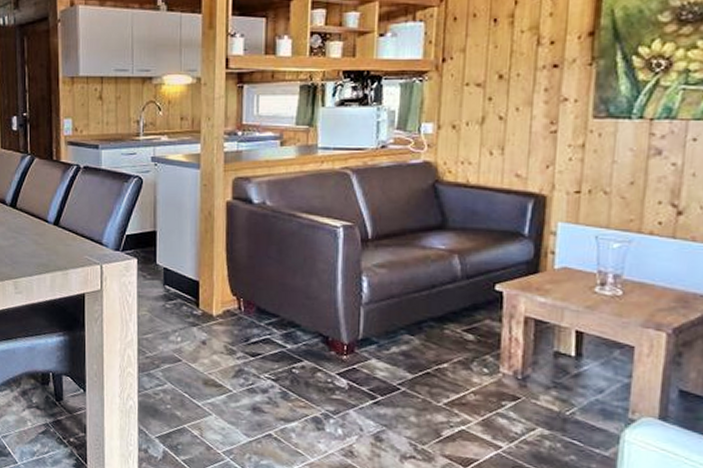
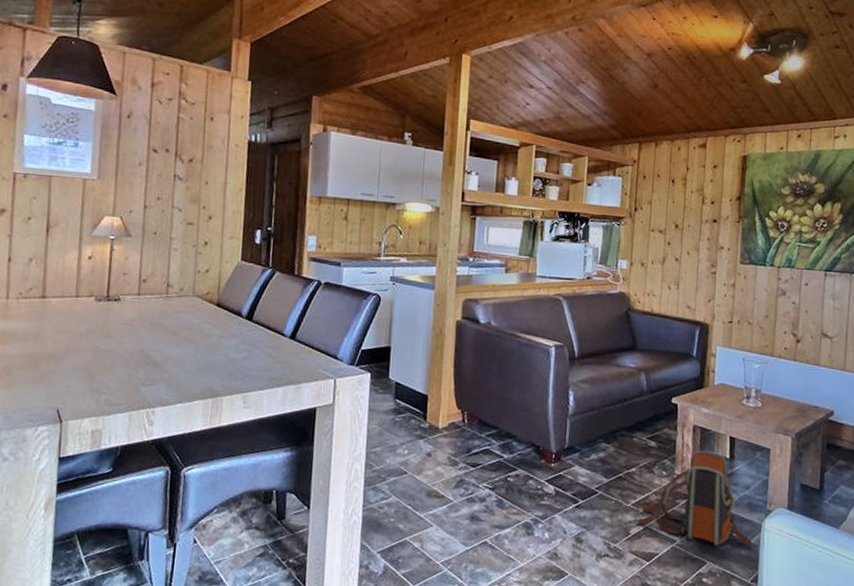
backpack: none [451,345,606,459] -> present [637,450,752,546]

